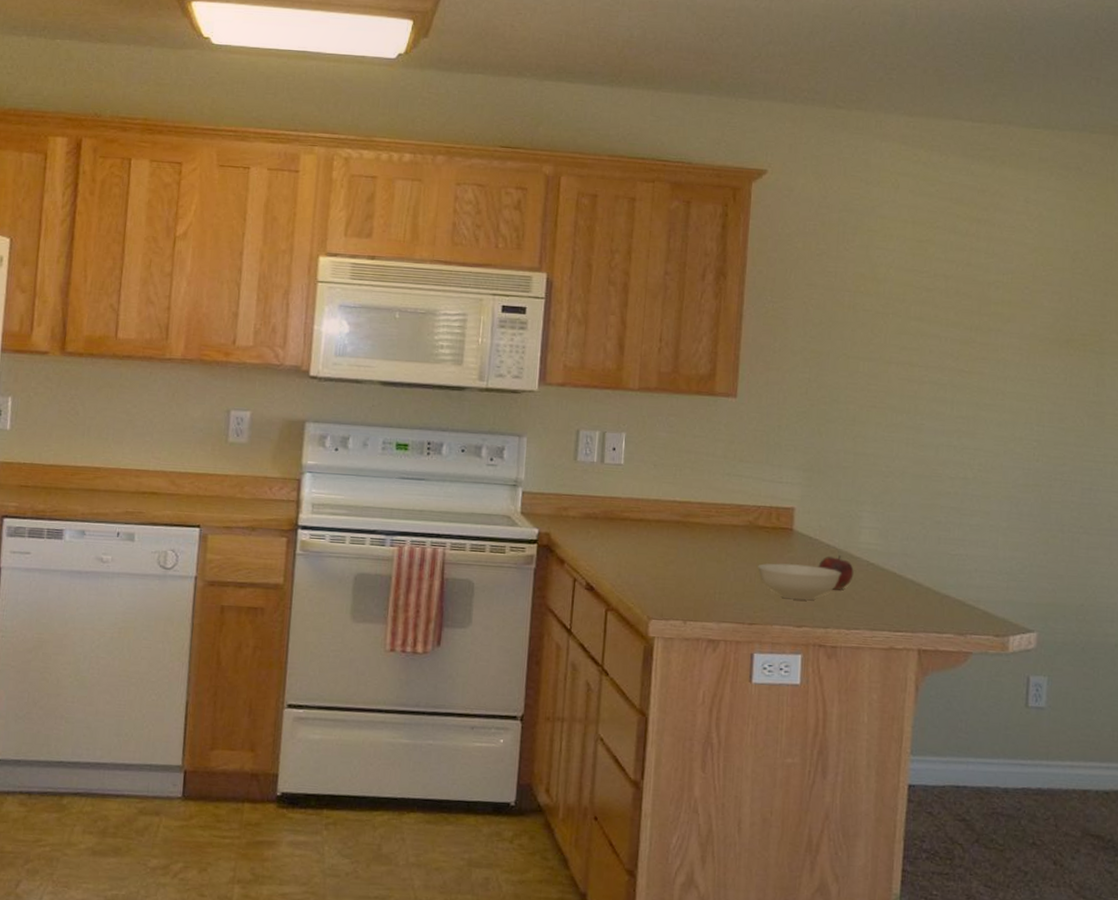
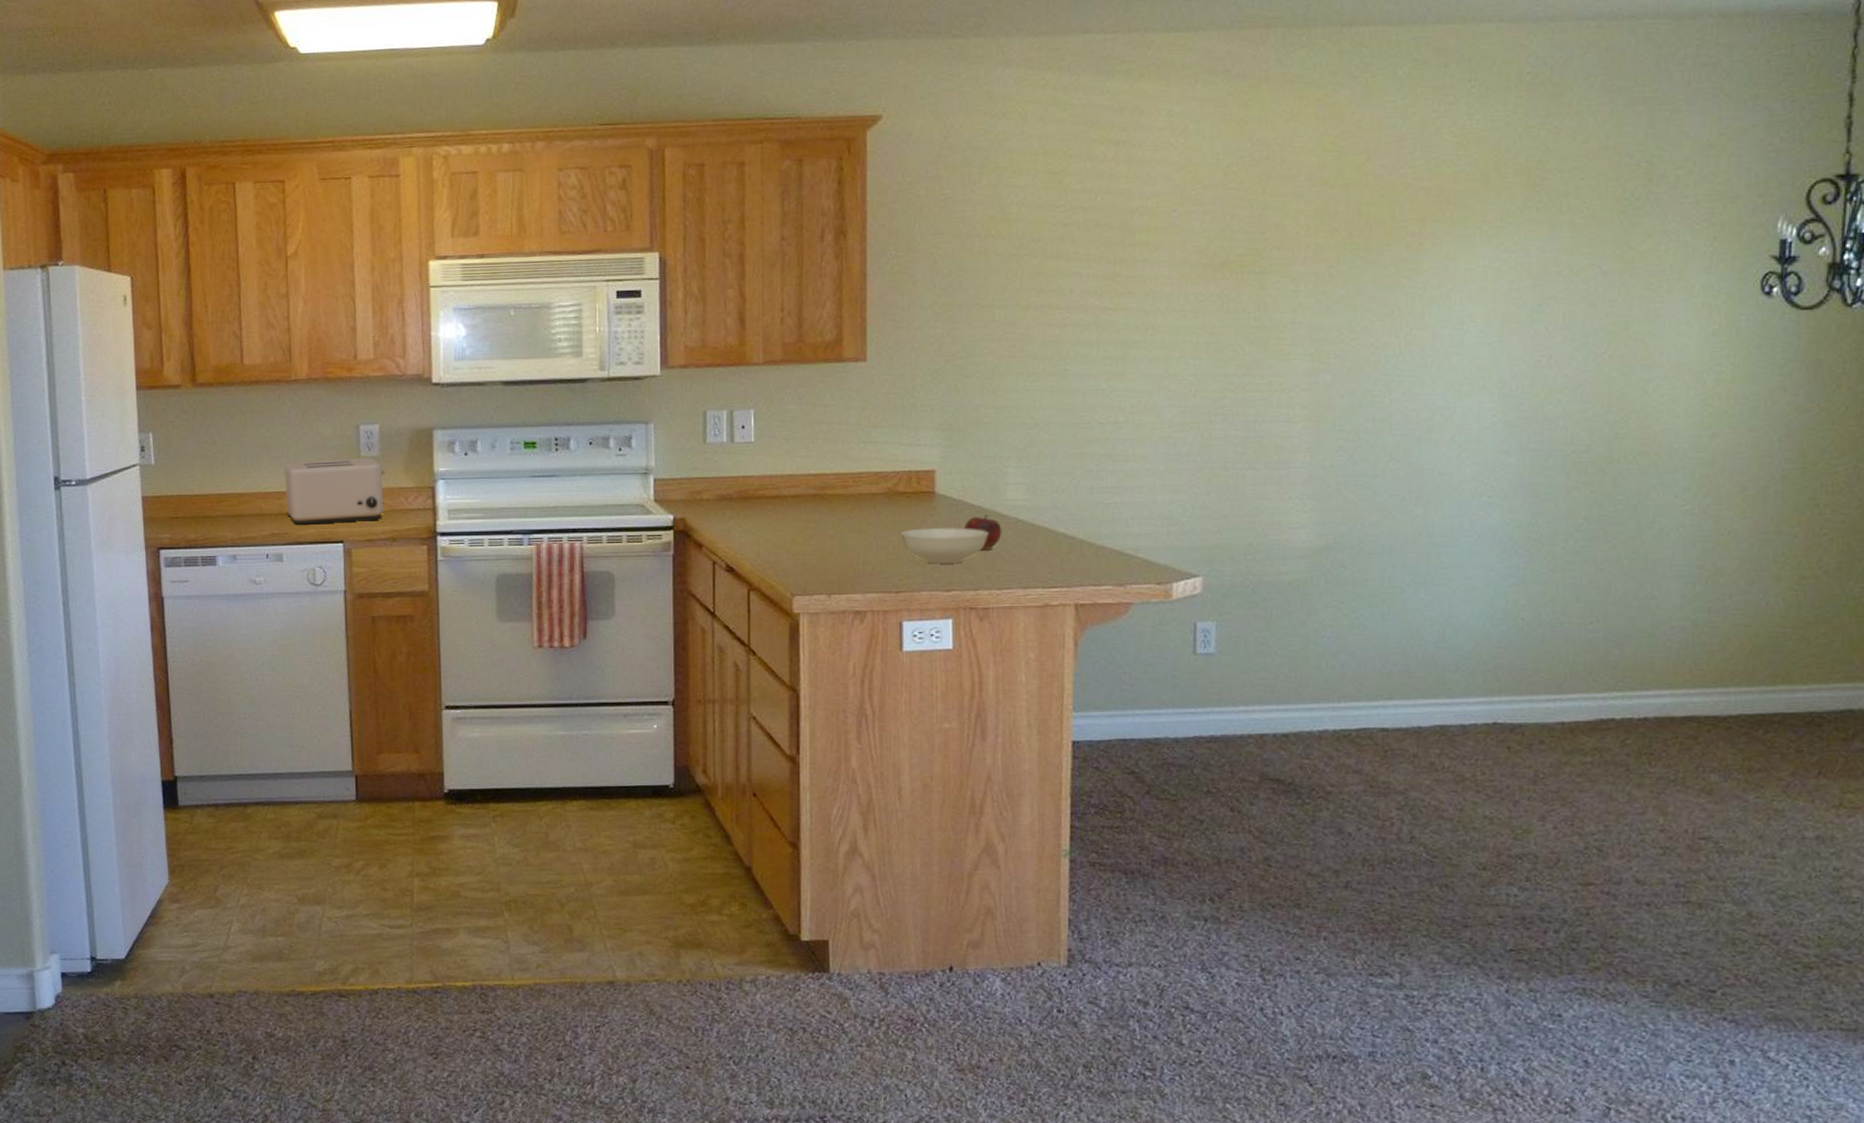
toaster: none [143,440,252,508] -> present [284,458,385,526]

